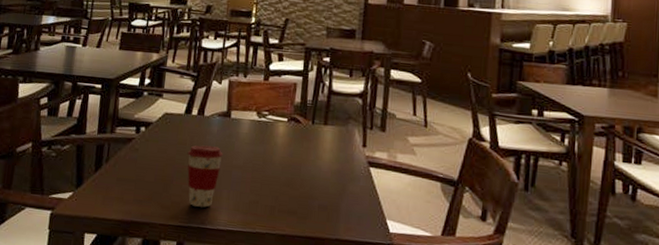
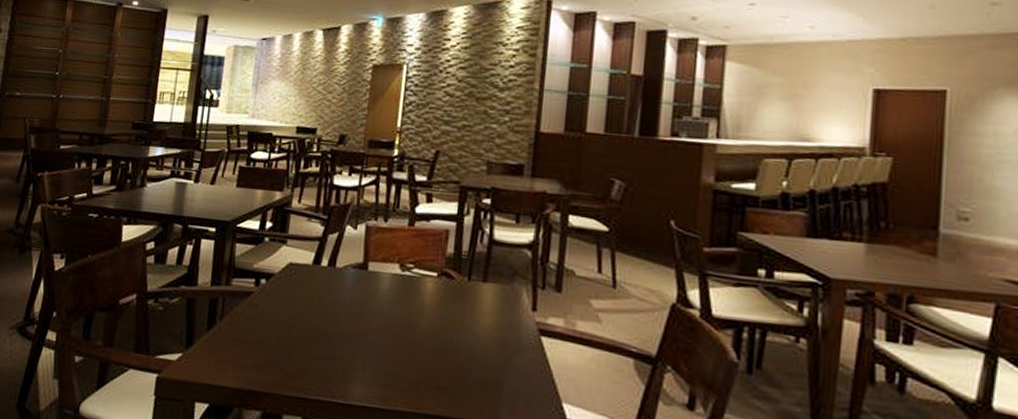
coffee cup: present [187,145,223,208] -> none [315,302,358,378]

